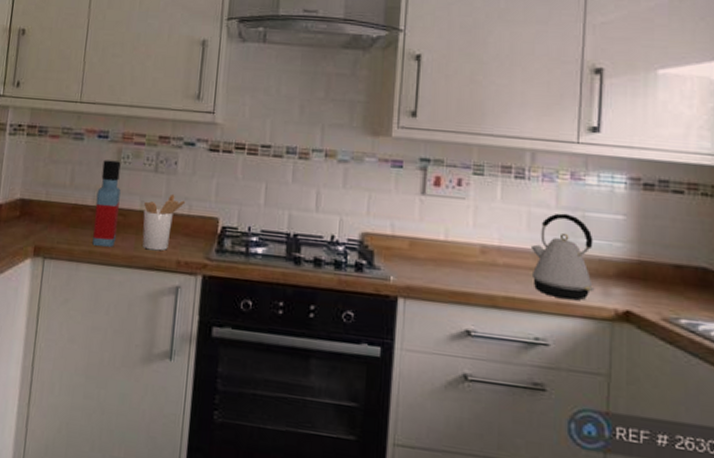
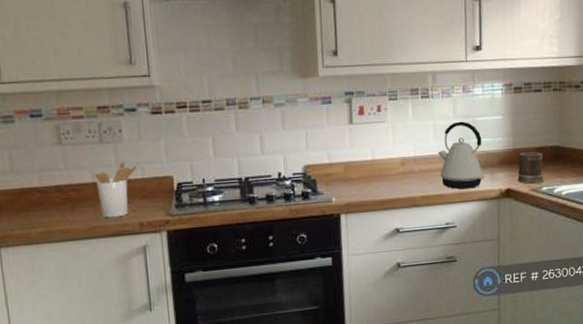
bottle: present [92,160,121,247] -> none [42,138,74,225]
mug: none [642,267,682,313] -> present [517,152,544,184]

